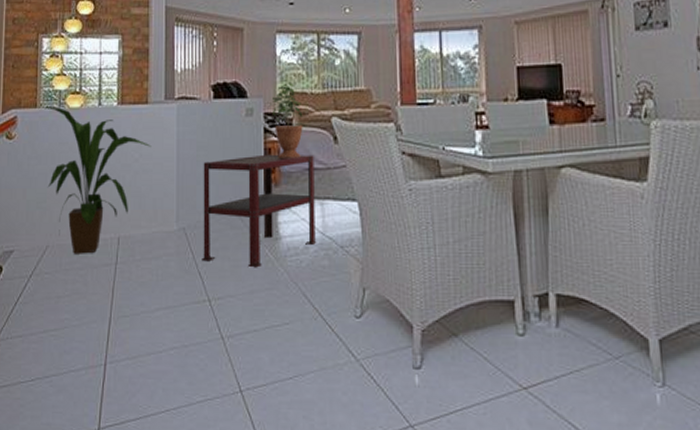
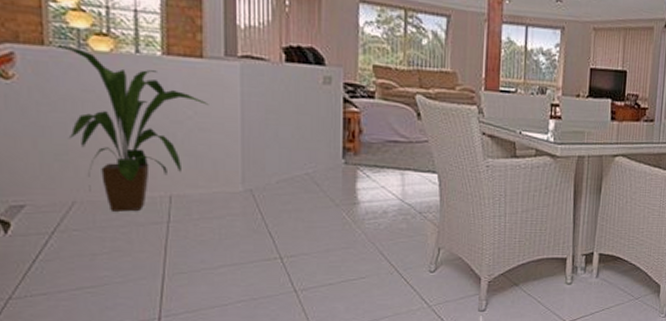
side table: present [202,154,317,268] -> none [272,123,396,229]
potted plant: present [269,80,303,160] -> none [349,52,386,131]

